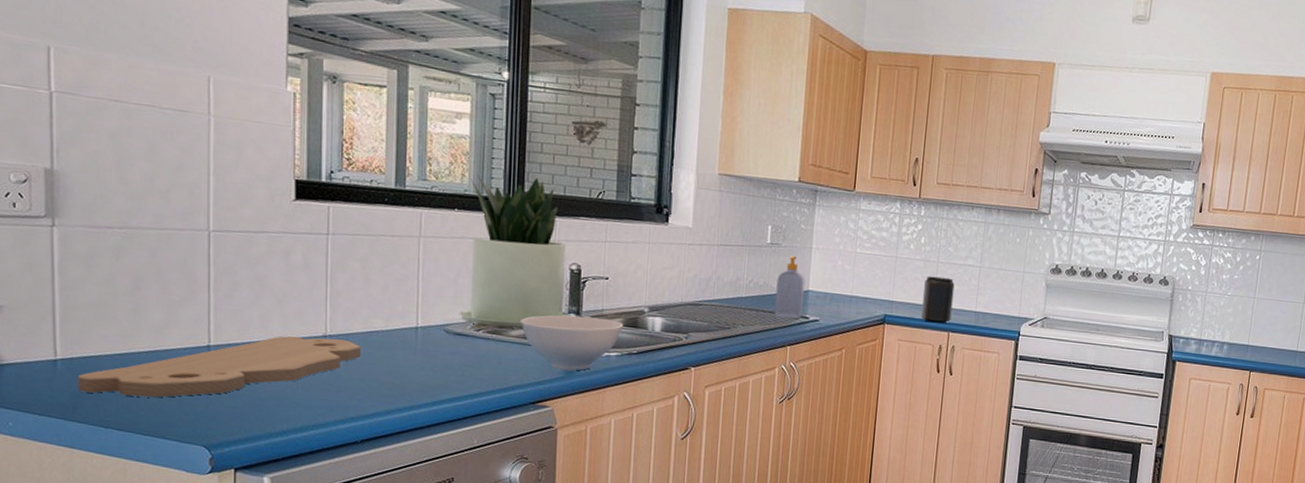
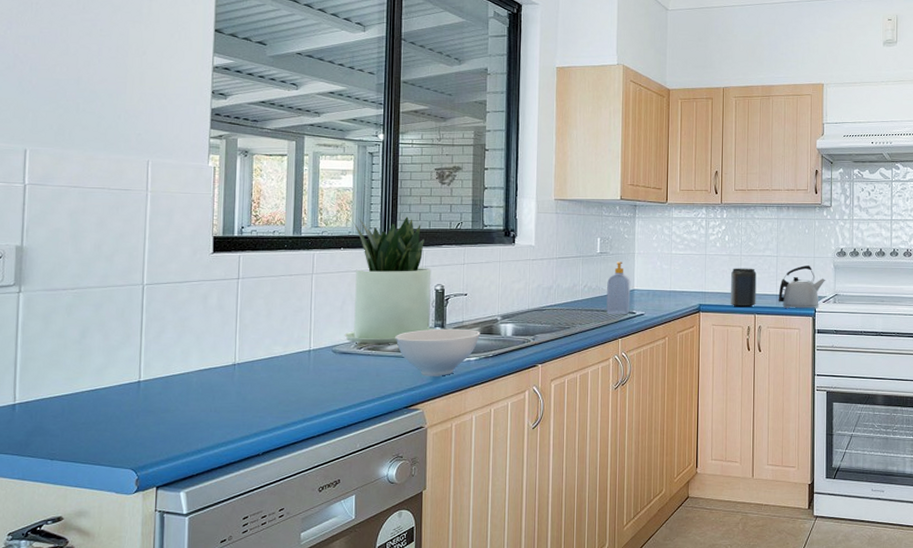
cutting board: present [77,336,361,398] -> none [30,366,263,430]
kettle: none [977,280,1035,332] -> present [778,265,826,309]

